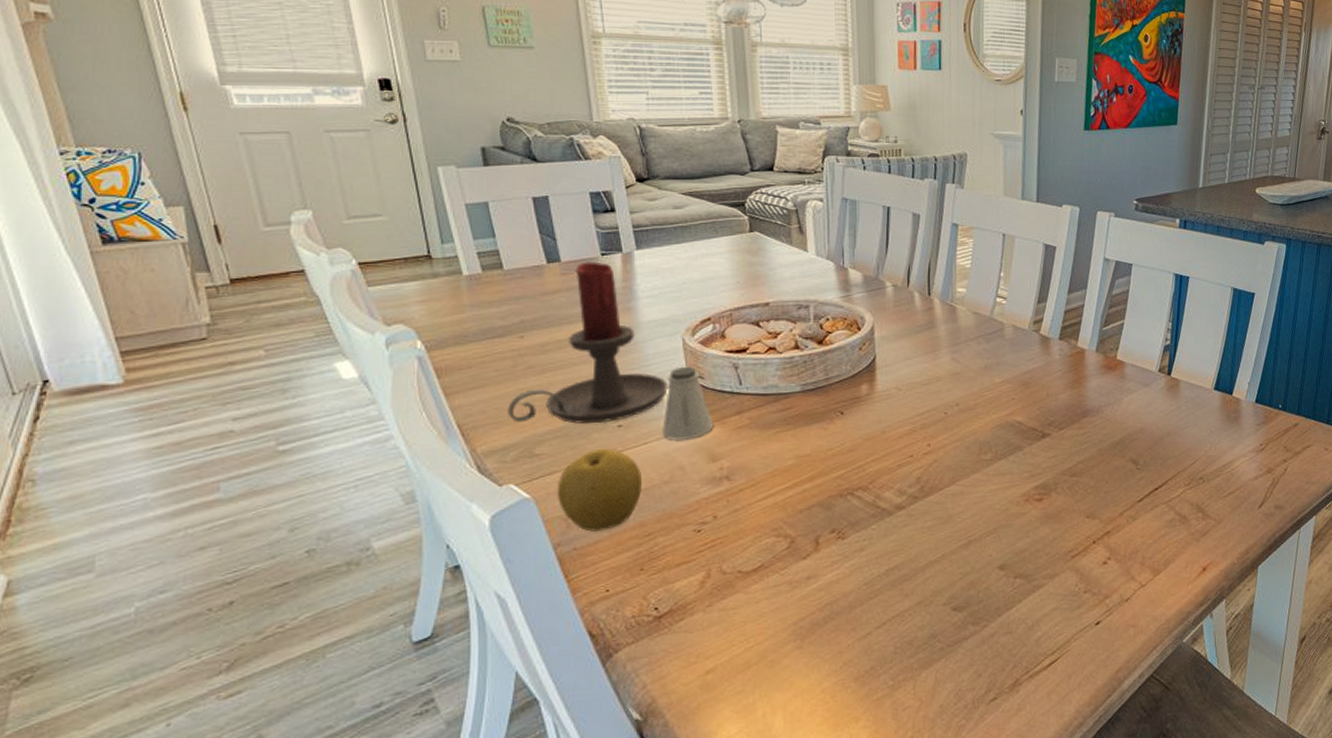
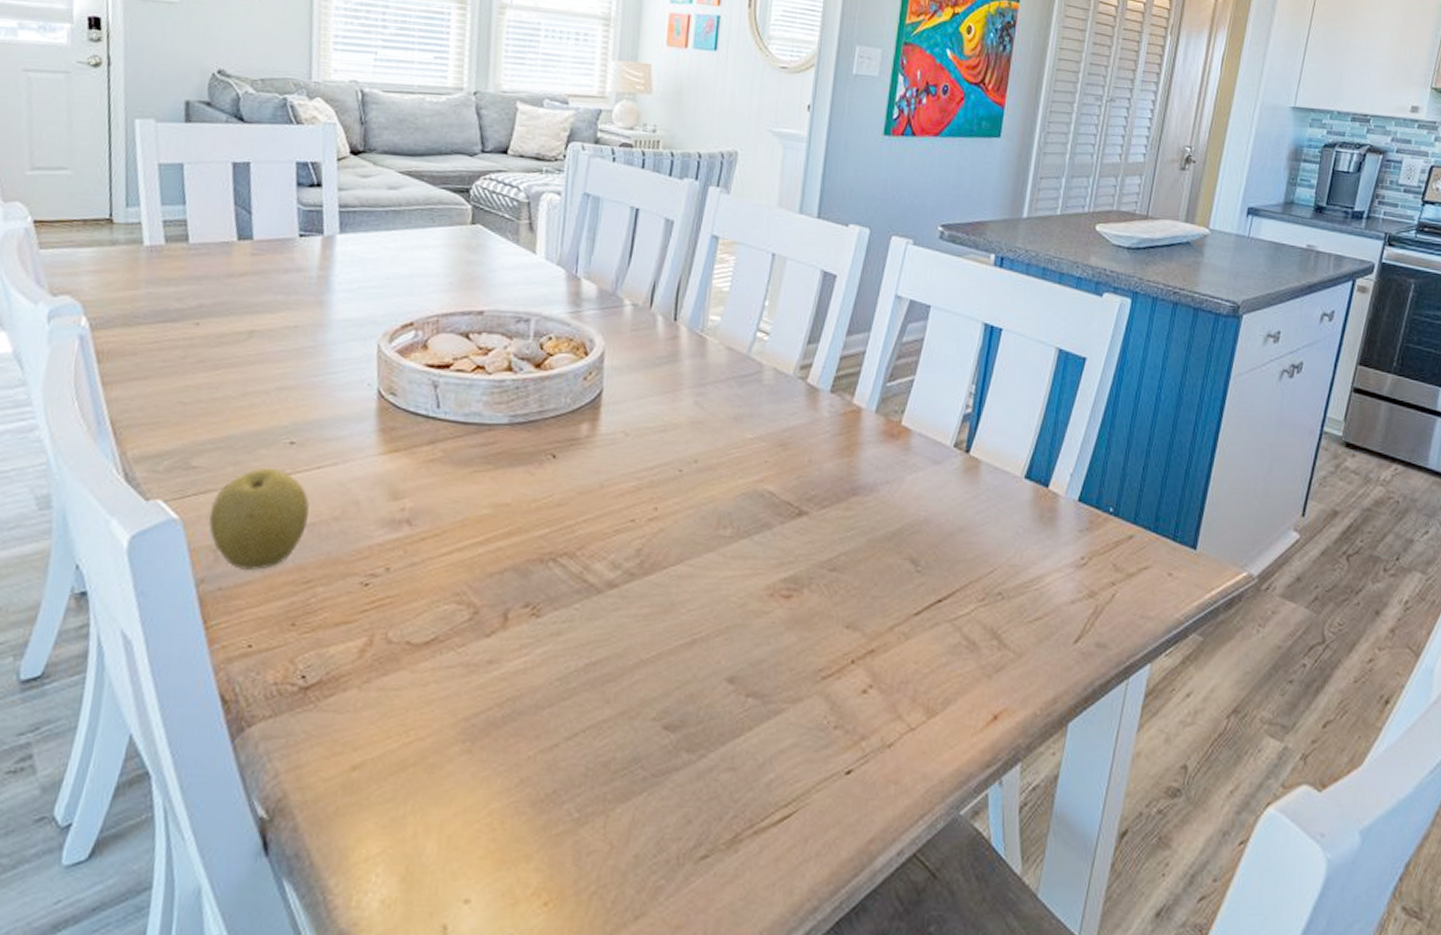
candle holder: present [507,261,668,424] -> none [168,242,354,437]
saltshaker: present [662,366,714,441] -> none [339,378,401,470]

